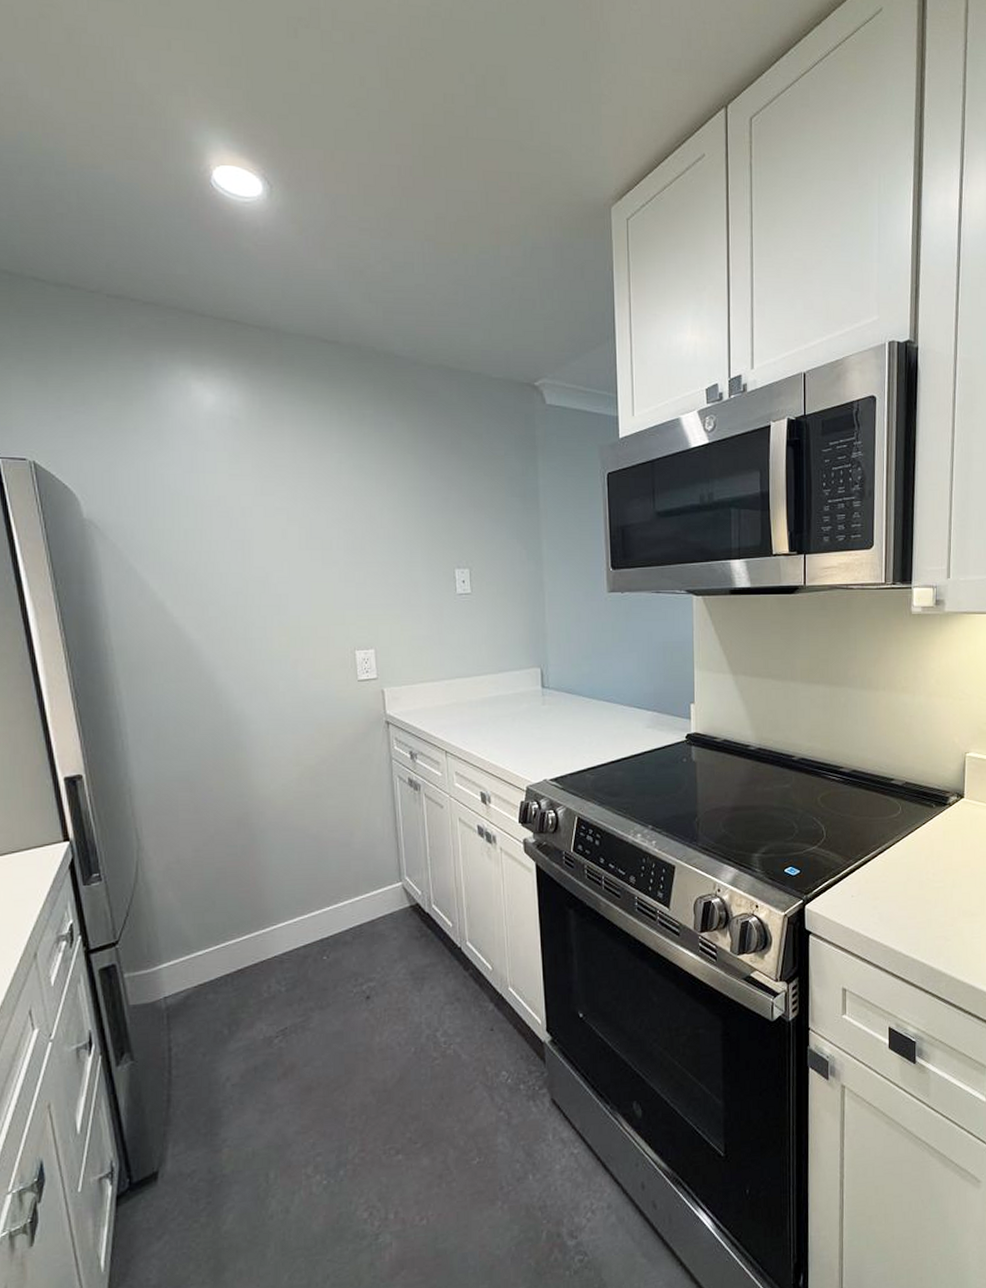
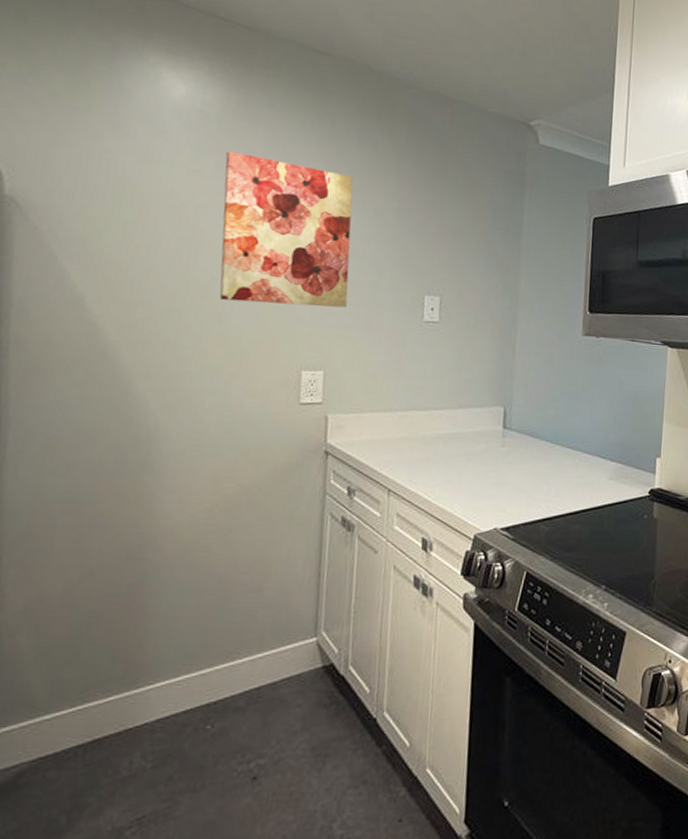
wall art: none [260,452,386,592] -> present [219,151,353,308]

